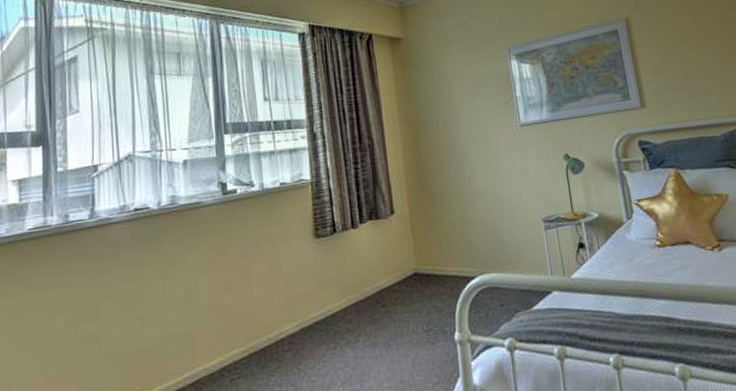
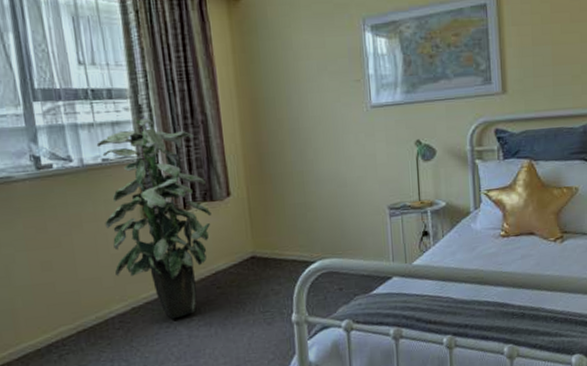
indoor plant: none [276,144,377,340] -> present [96,118,212,319]

